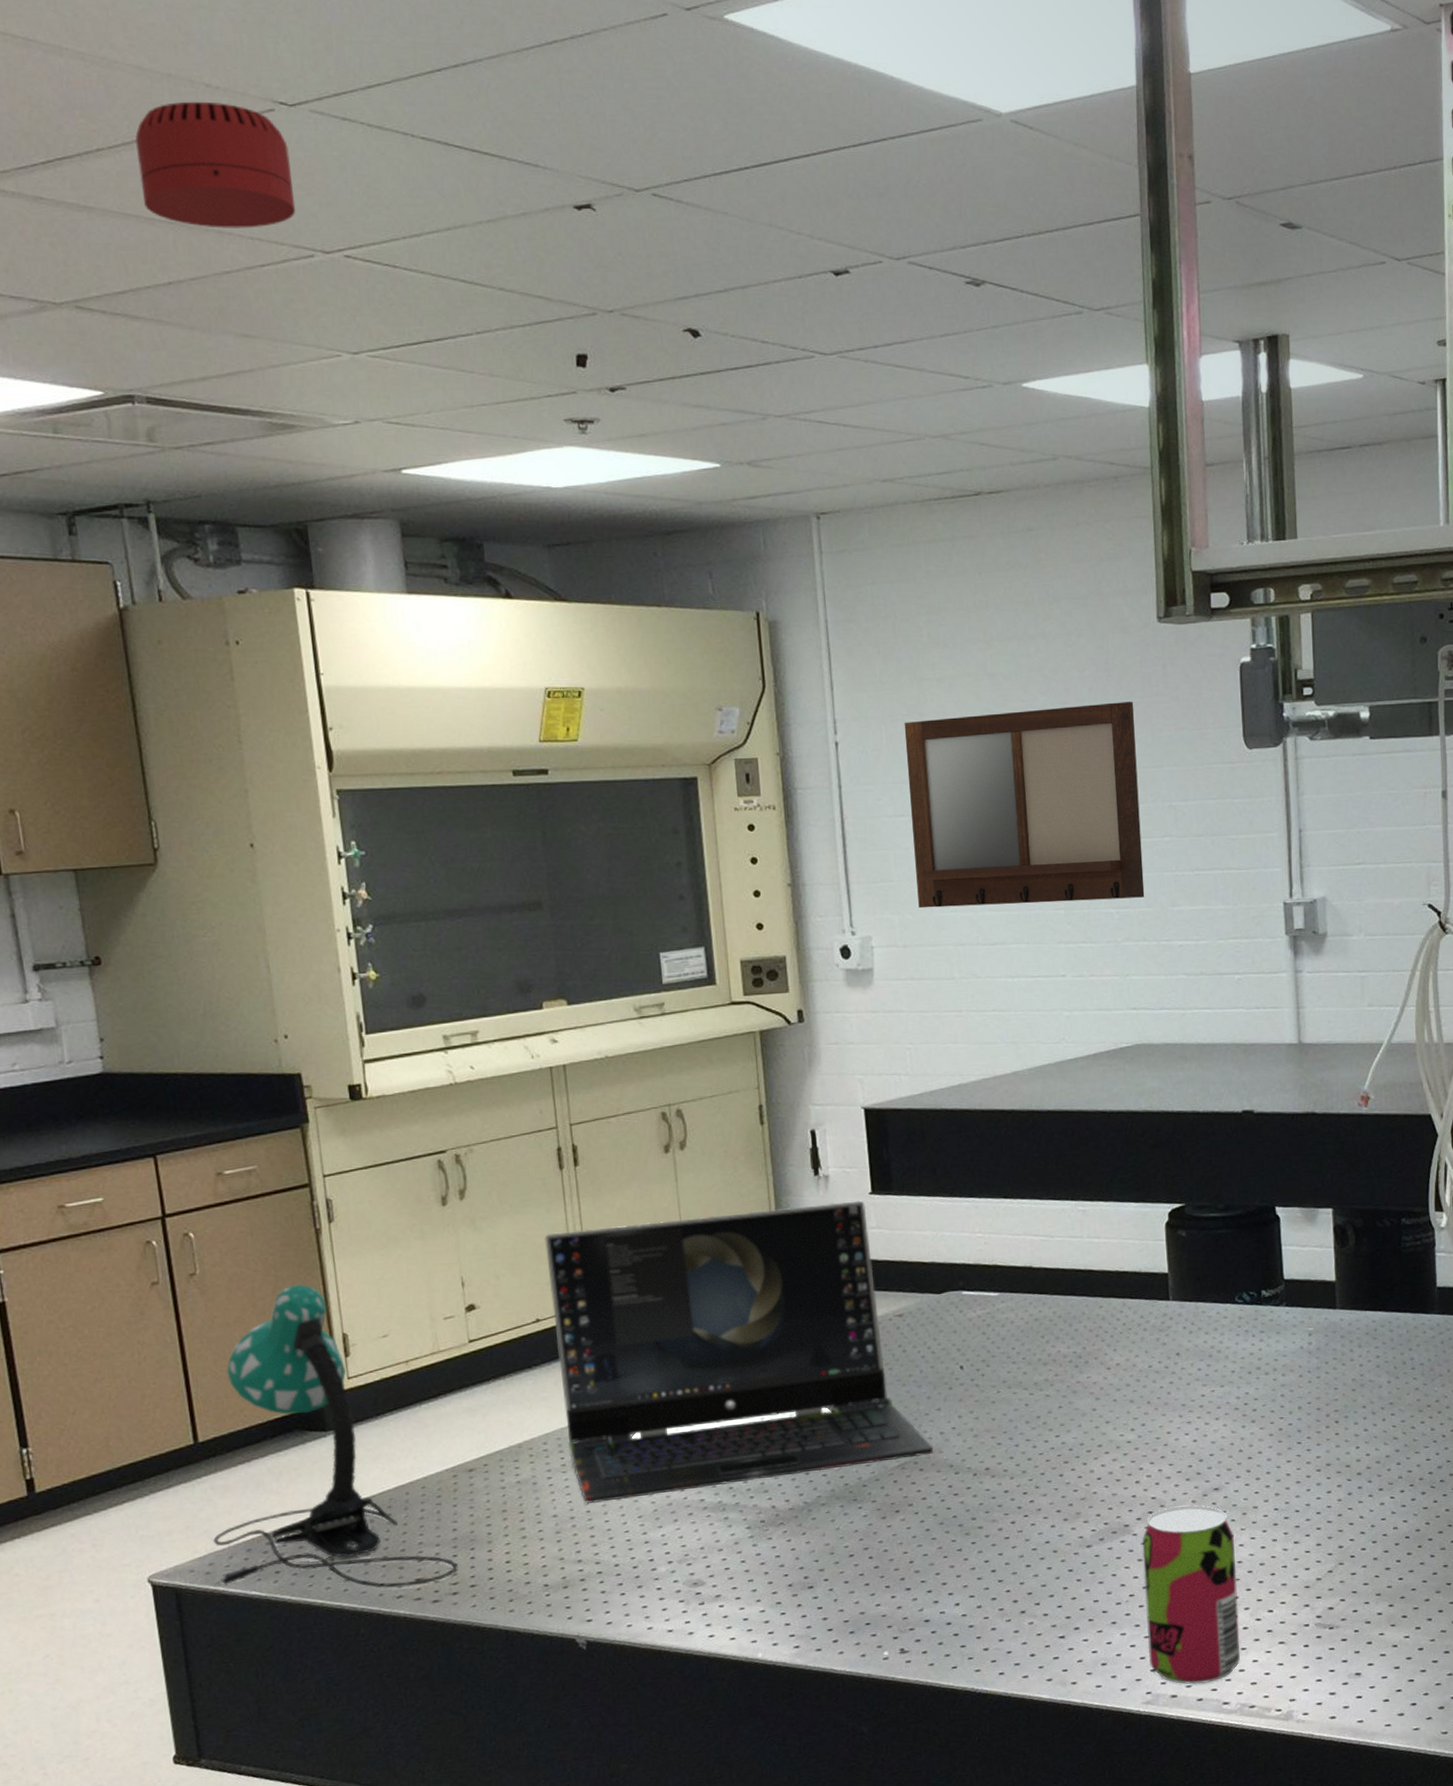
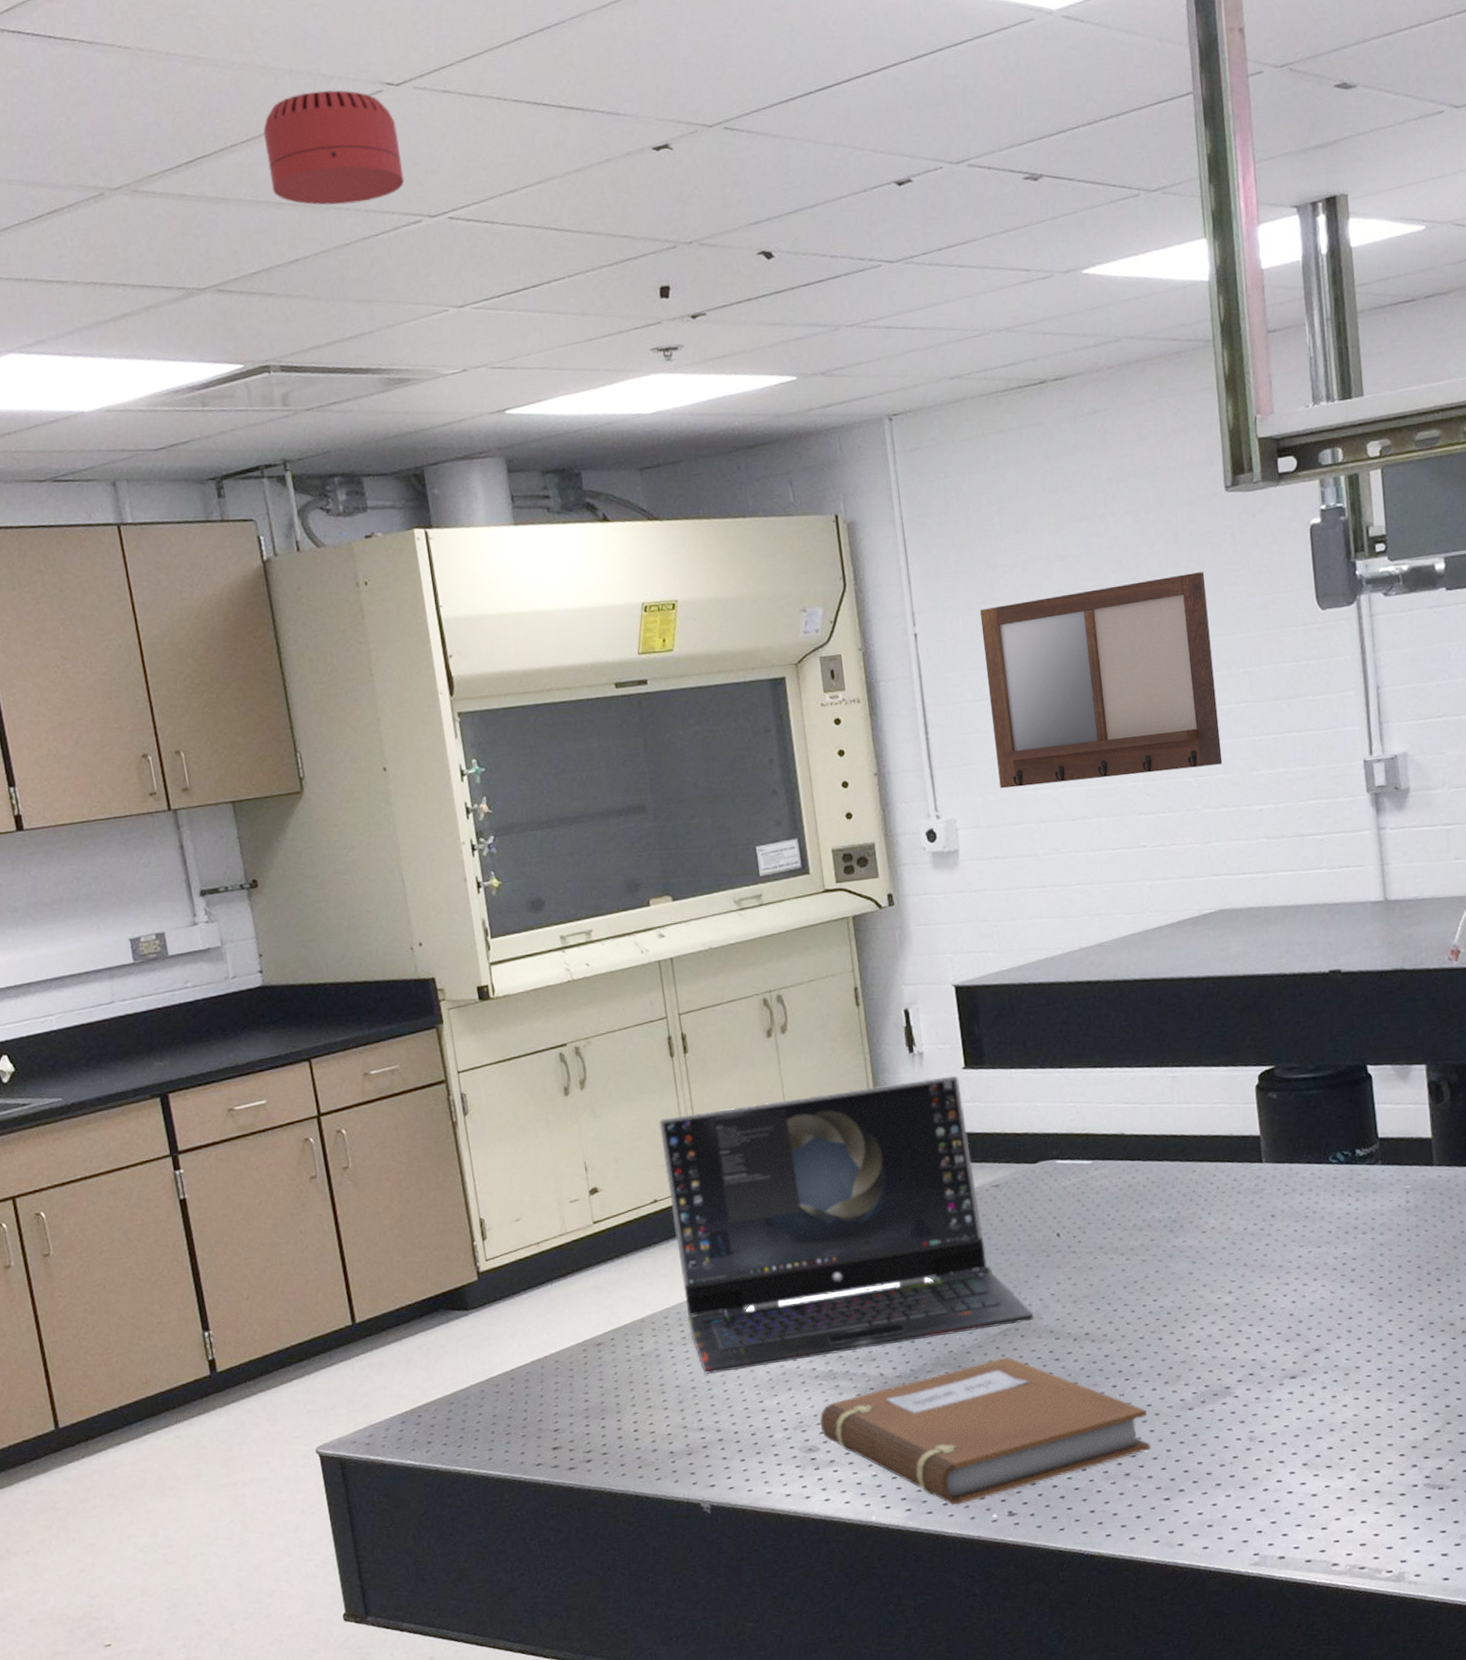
desk lamp: present [212,1283,458,1589] -> none [371,1173,591,1457]
notebook: none [706,1491,1047,1643] -> present [820,1357,1151,1506]
beverage can: present [1142,1504,1241,1685] -> none [1244,1366,1349,1546]

